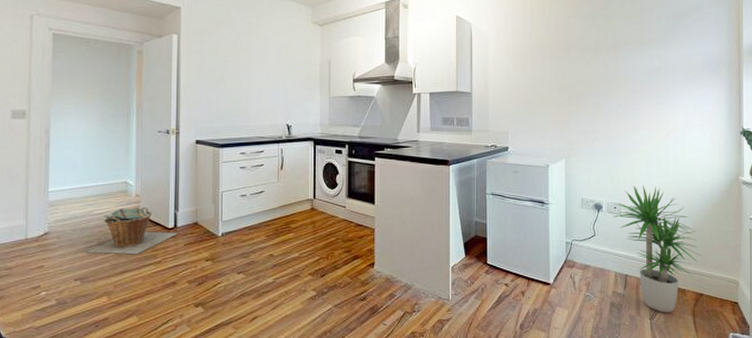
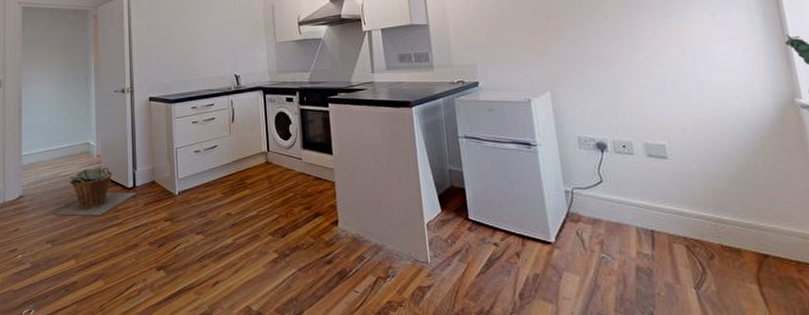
potted plant: present [613,185,704,313] -> none [620,117,762,281]

